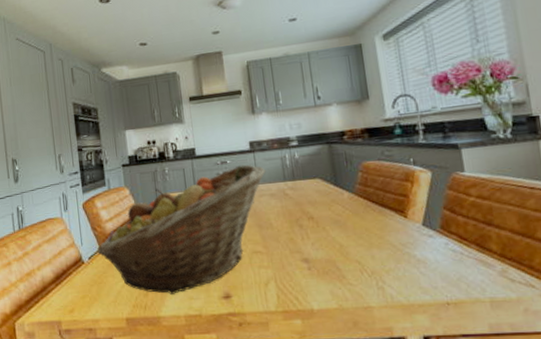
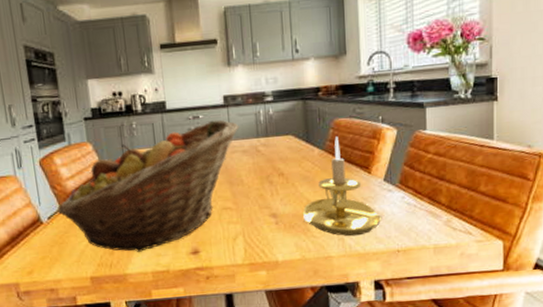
candle holder: none [336,179,425,285] -> present [303,136,382,237]

